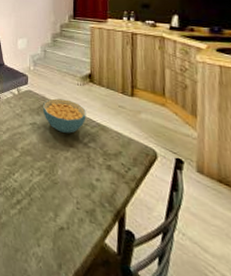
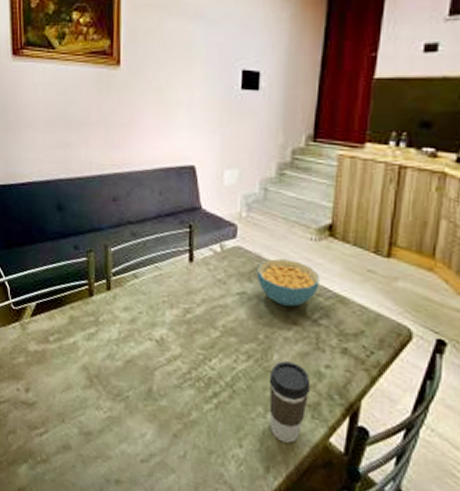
coffee cup: none [56,175,87,244] -> present [269,361,311,444]

